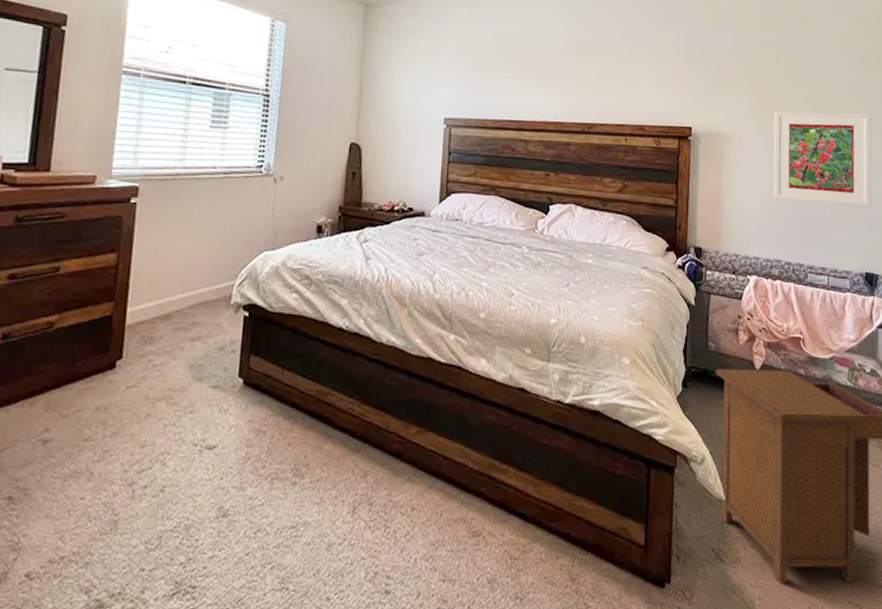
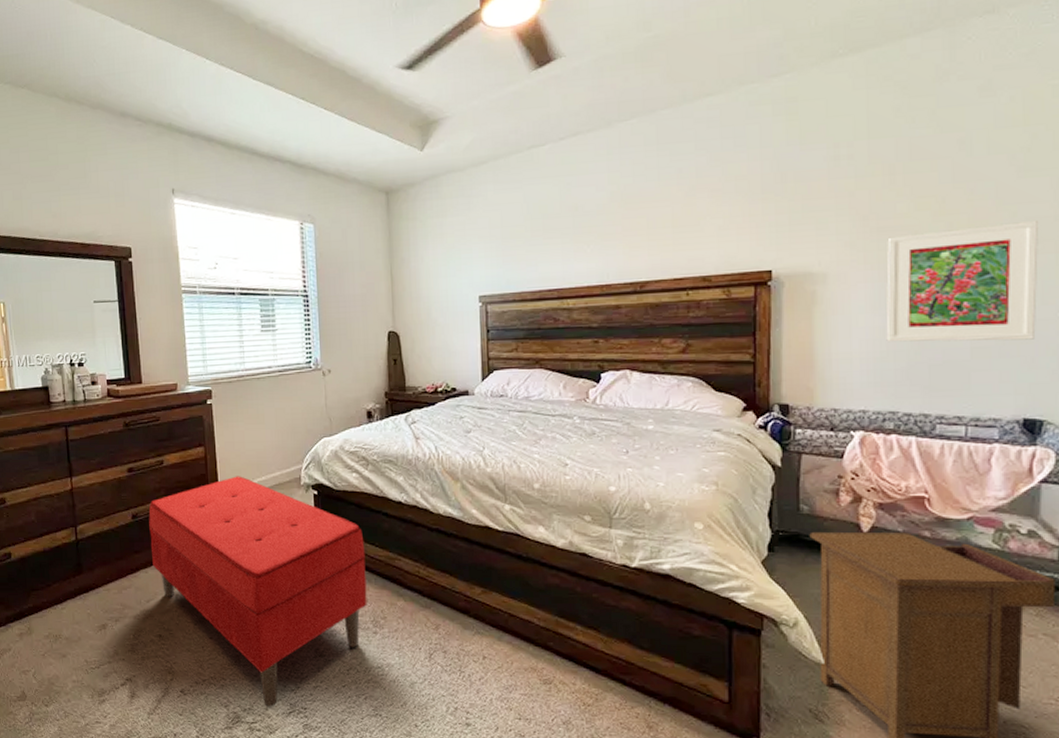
bench: none [18,290,296,589] -> present [148,476,367,707]

